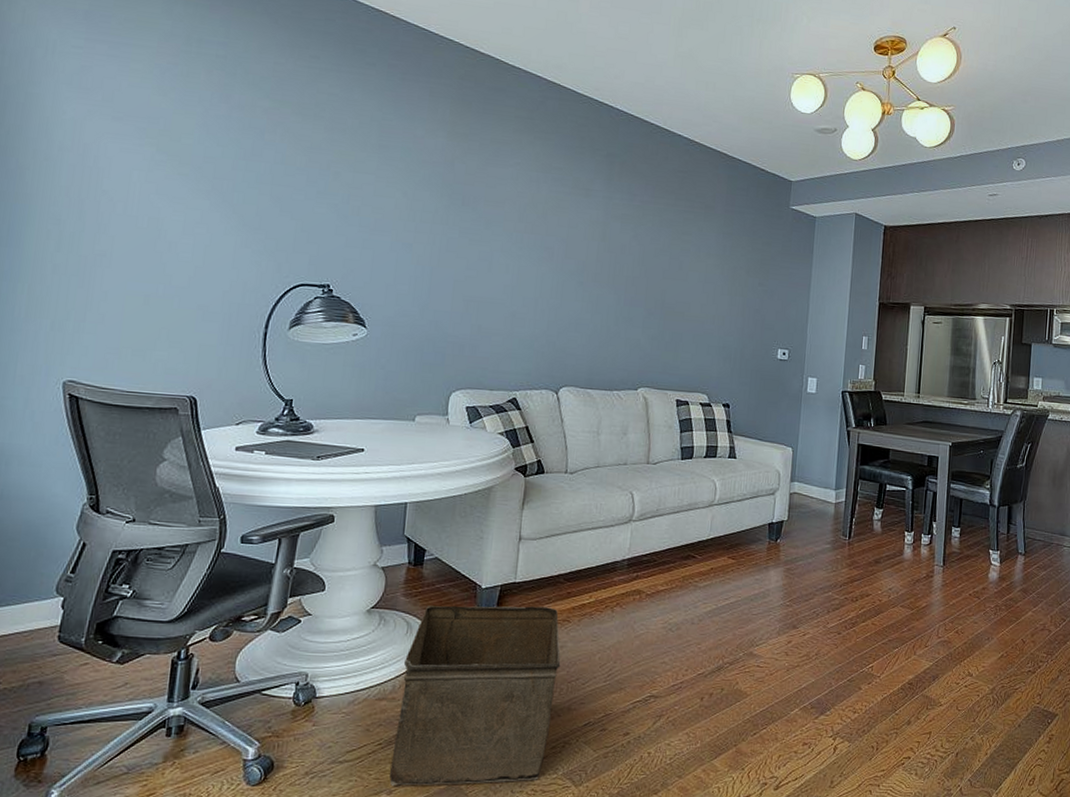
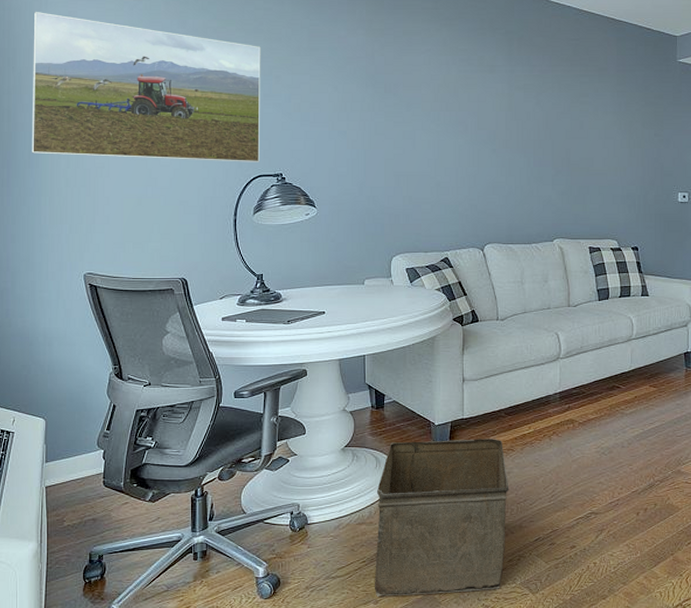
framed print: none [11,60,320,269] -> present [31,12,261,162]

